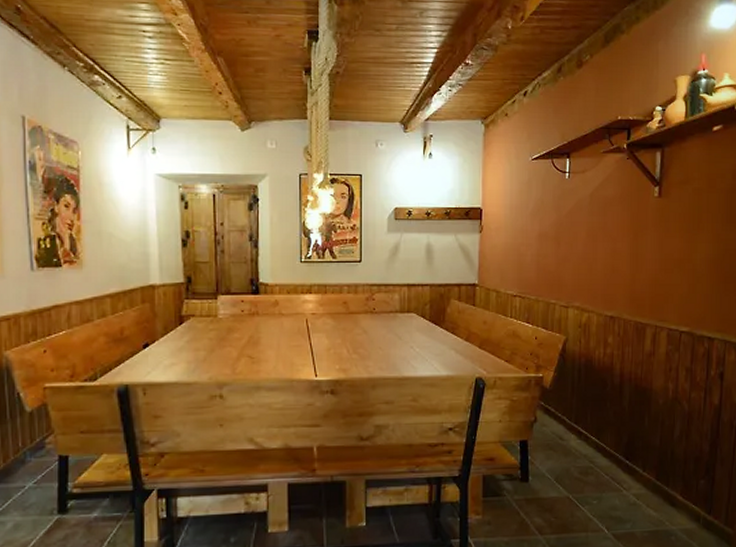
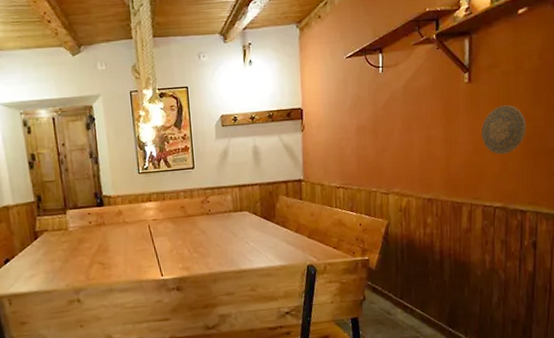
decorative plate: none [669,223,717,276] -> present [481,104,526,155]

